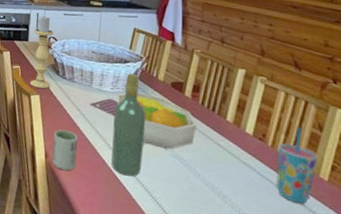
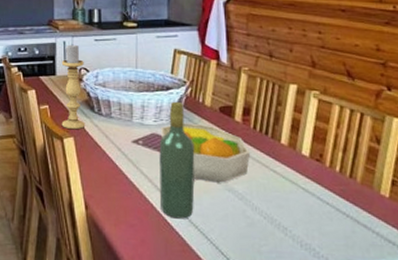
cup: present [52,129,78,171] -> none [93,175,121,222]
cup: present [277,127,318,204] -> none [335,142,378,226]

